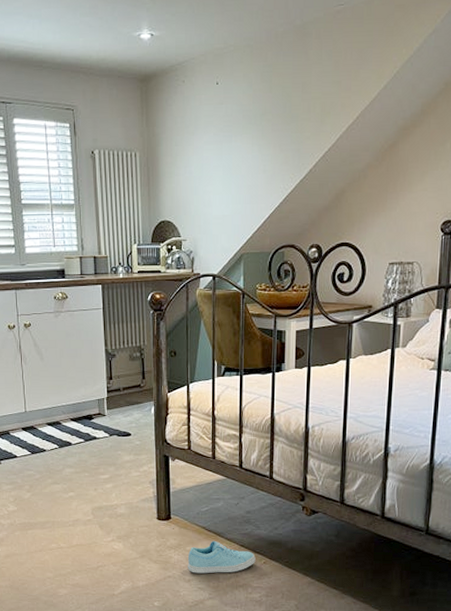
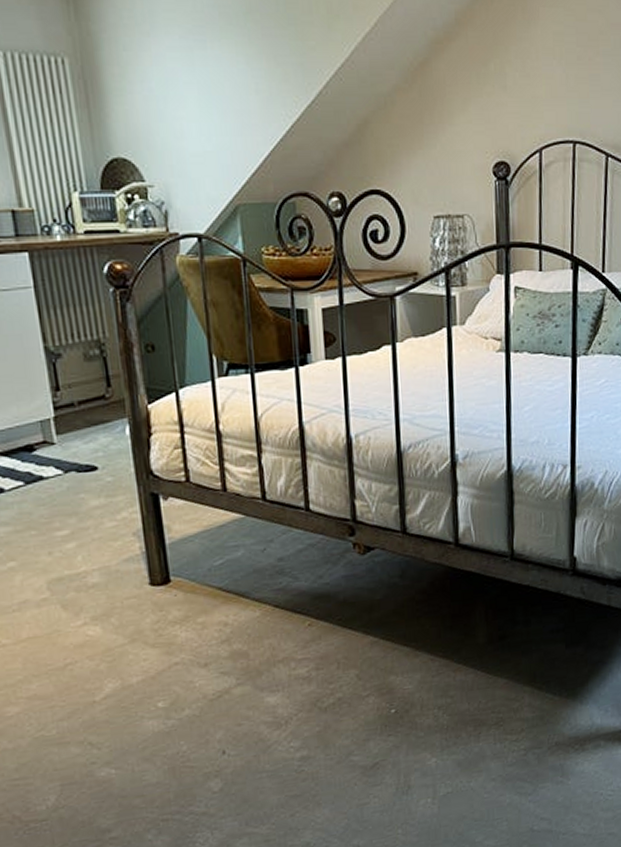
sneaker: present [187,540,256,574] -> none [201,604,297,654]

